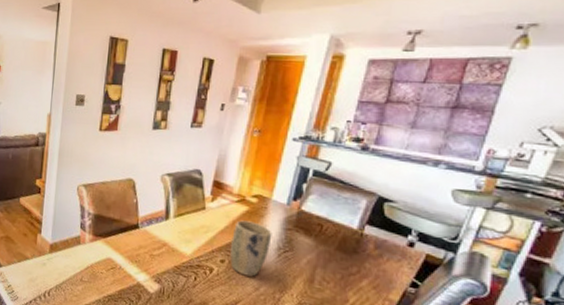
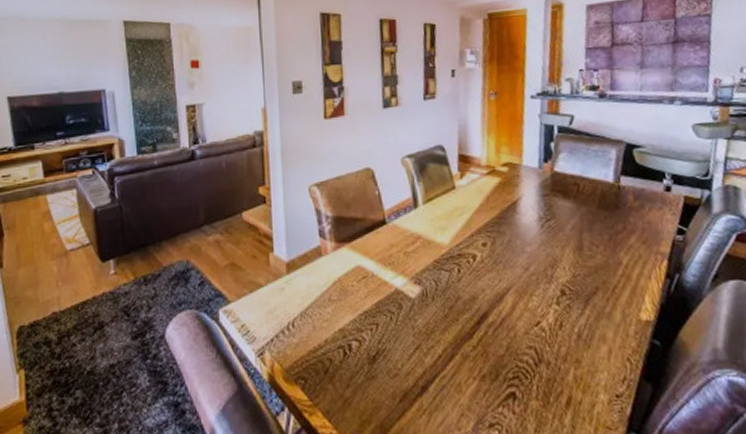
plant pot: present [230,220,272,277] -> none [489,193,531,257]

